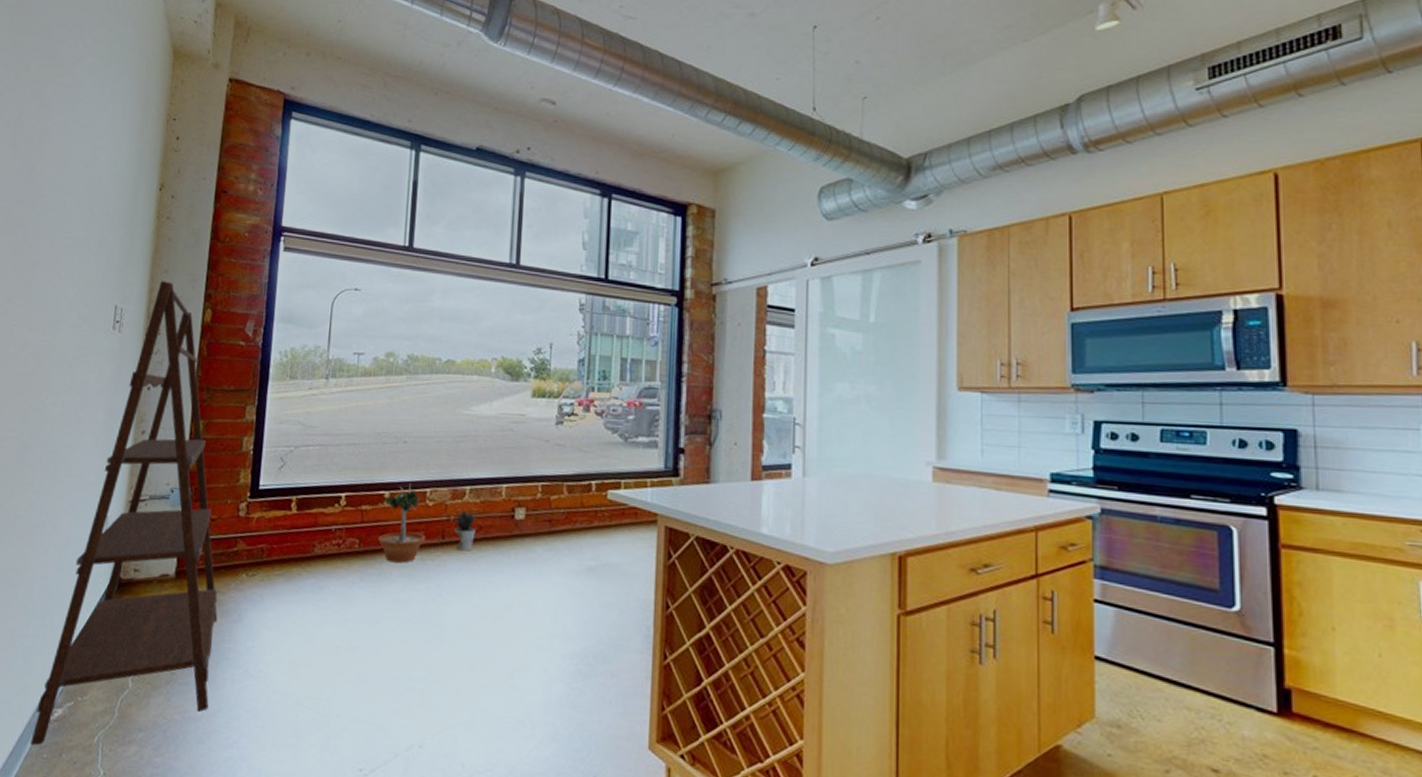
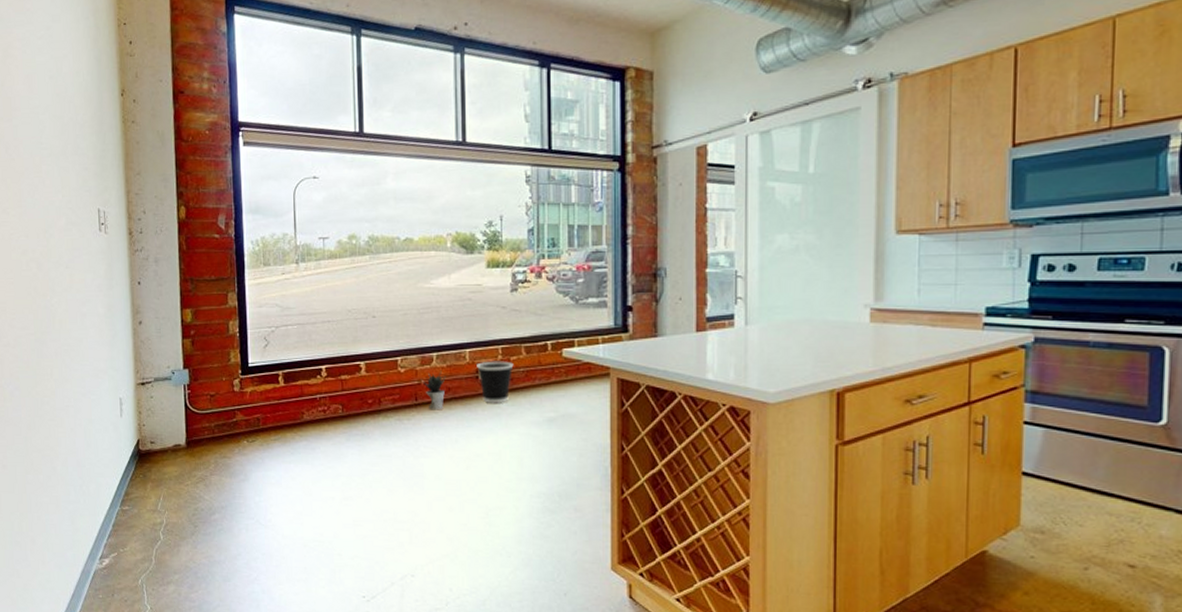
shelving unit: present [30,281,218,746] -> none [87,183,229,589]
potted tree: present [378,483,426,563] -> none [358,353,401,424]
wastebasket: none [513,499,554,547] -> present [477,361,514,403]

